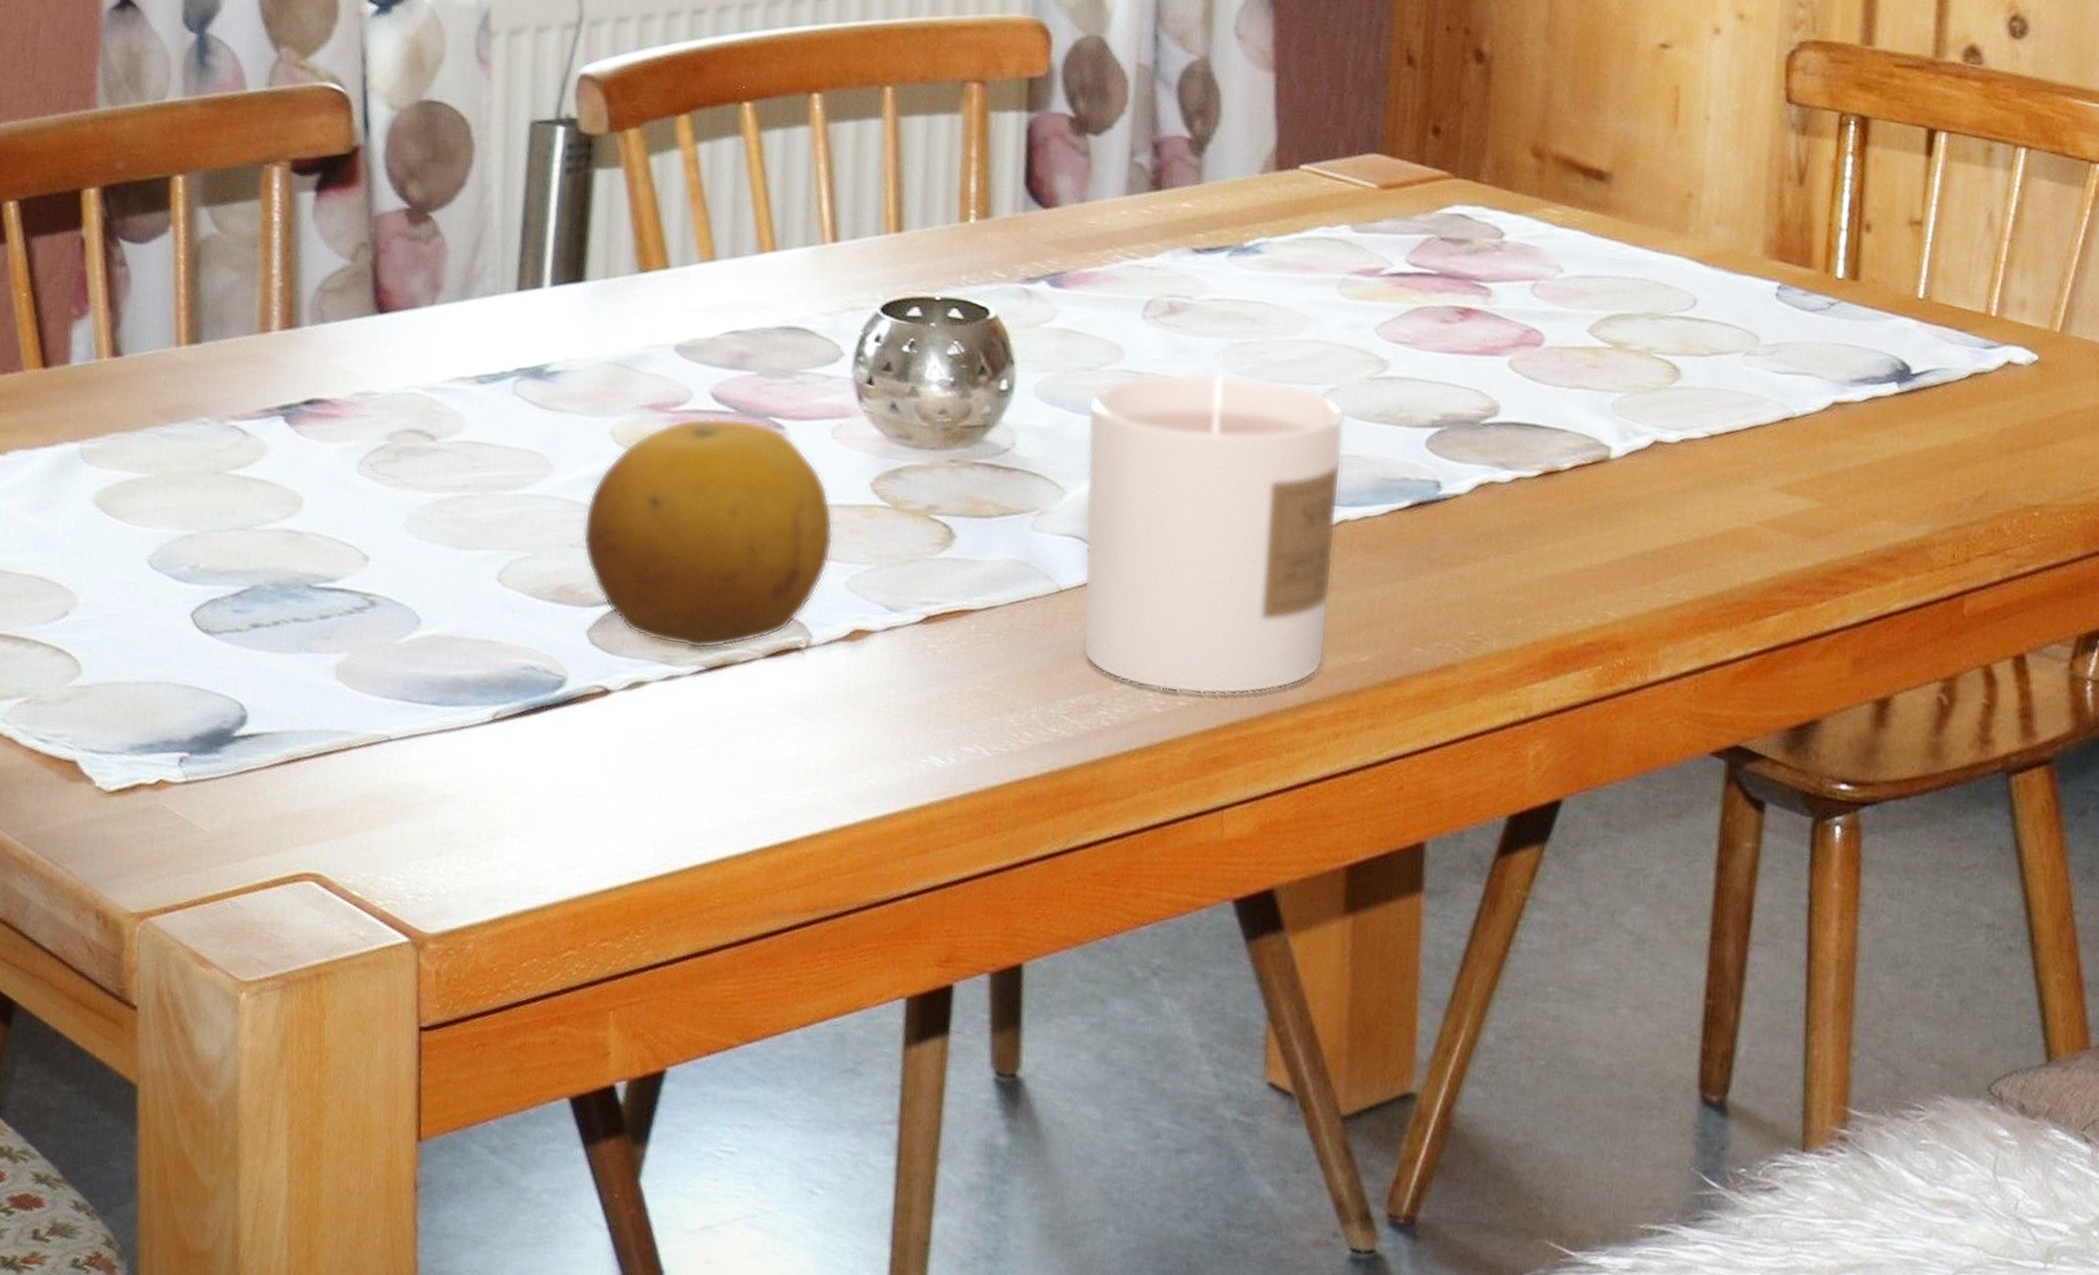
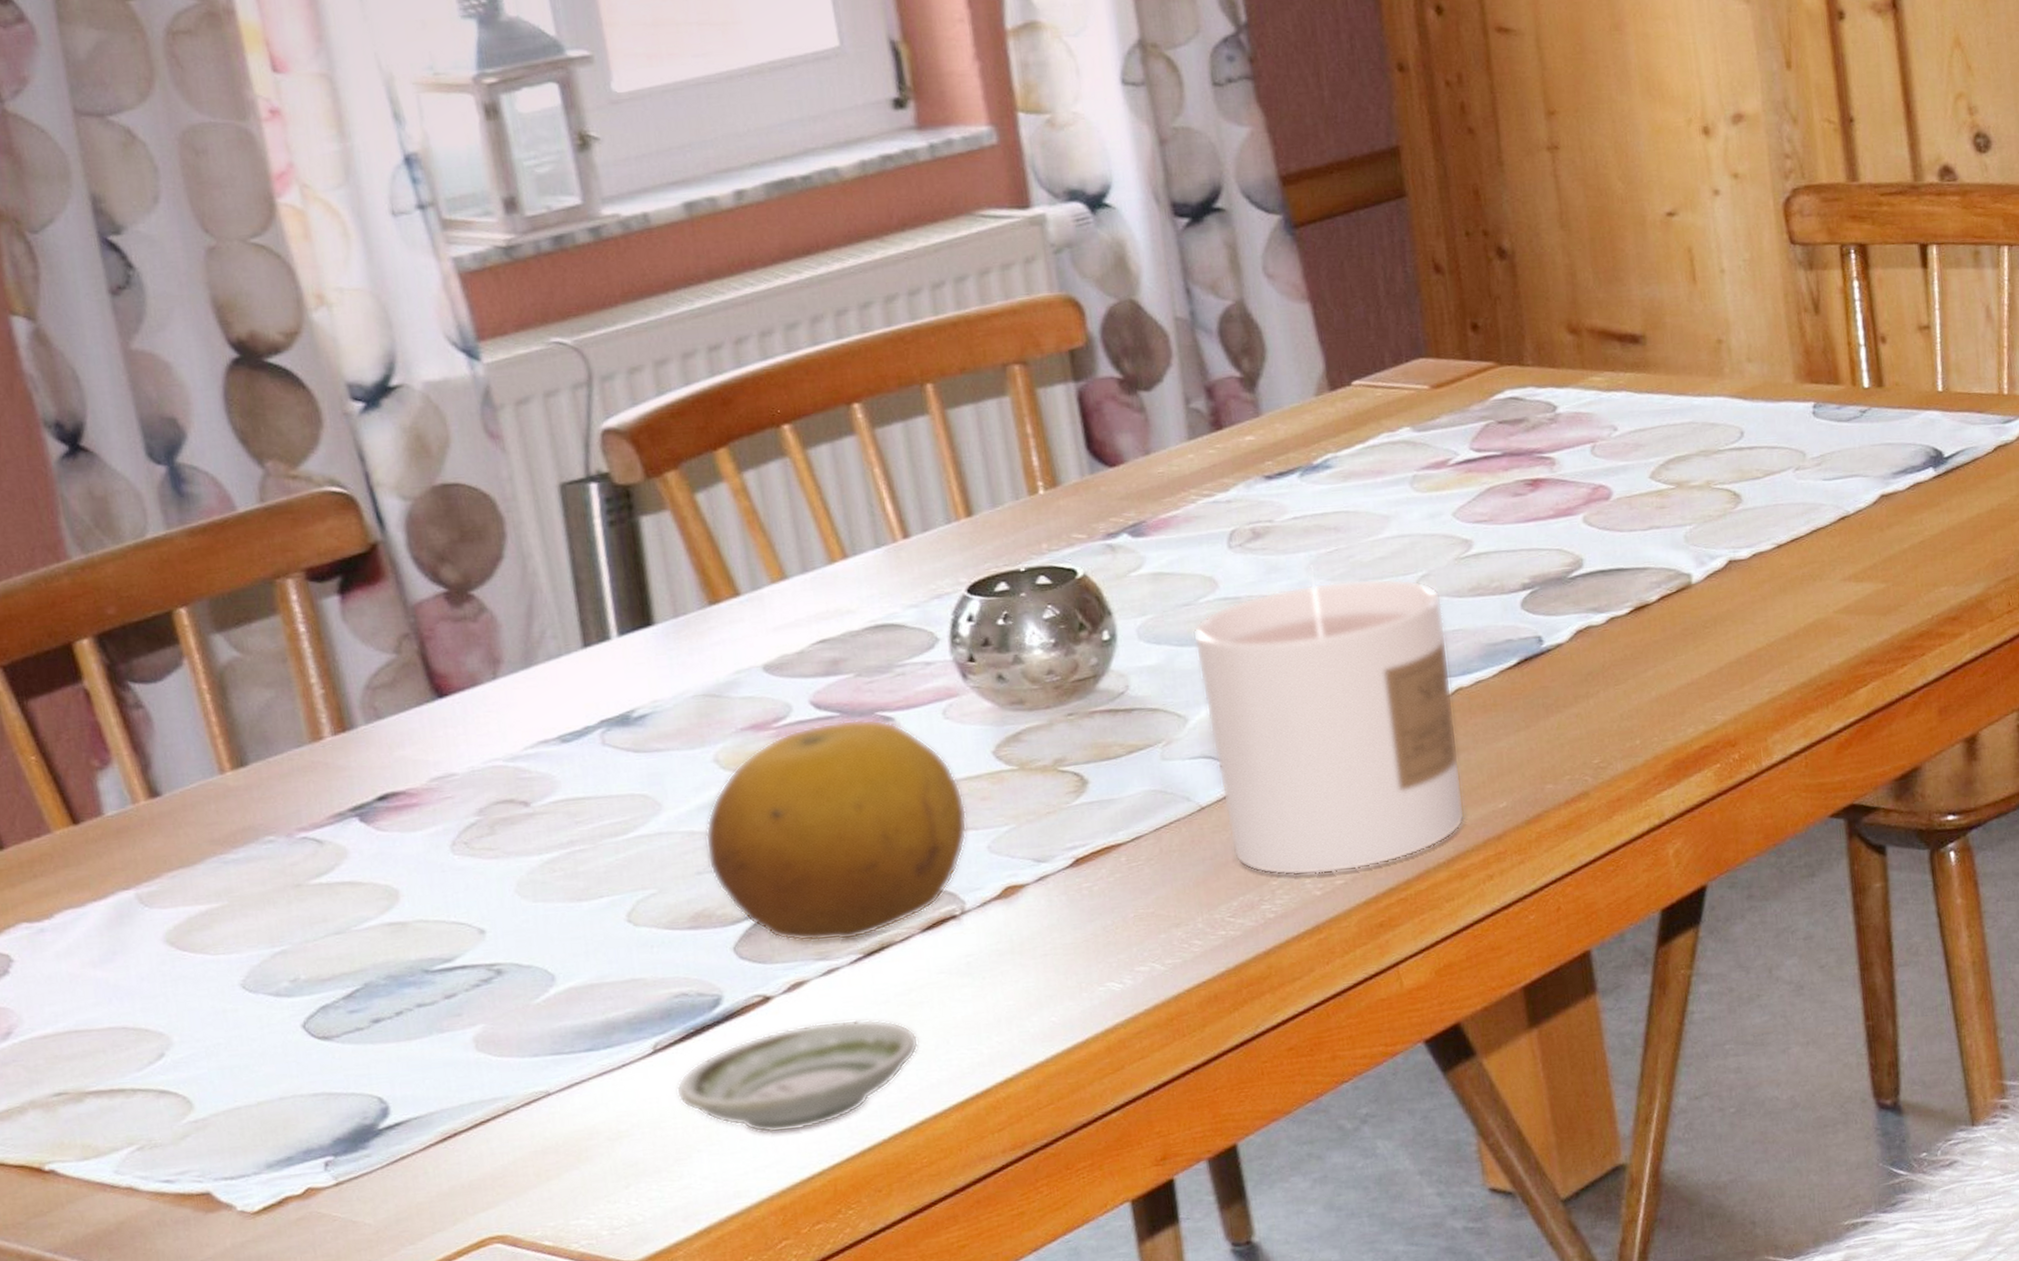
saucer: none [504,727,739,838] -> present [676,1019,919,1134]

